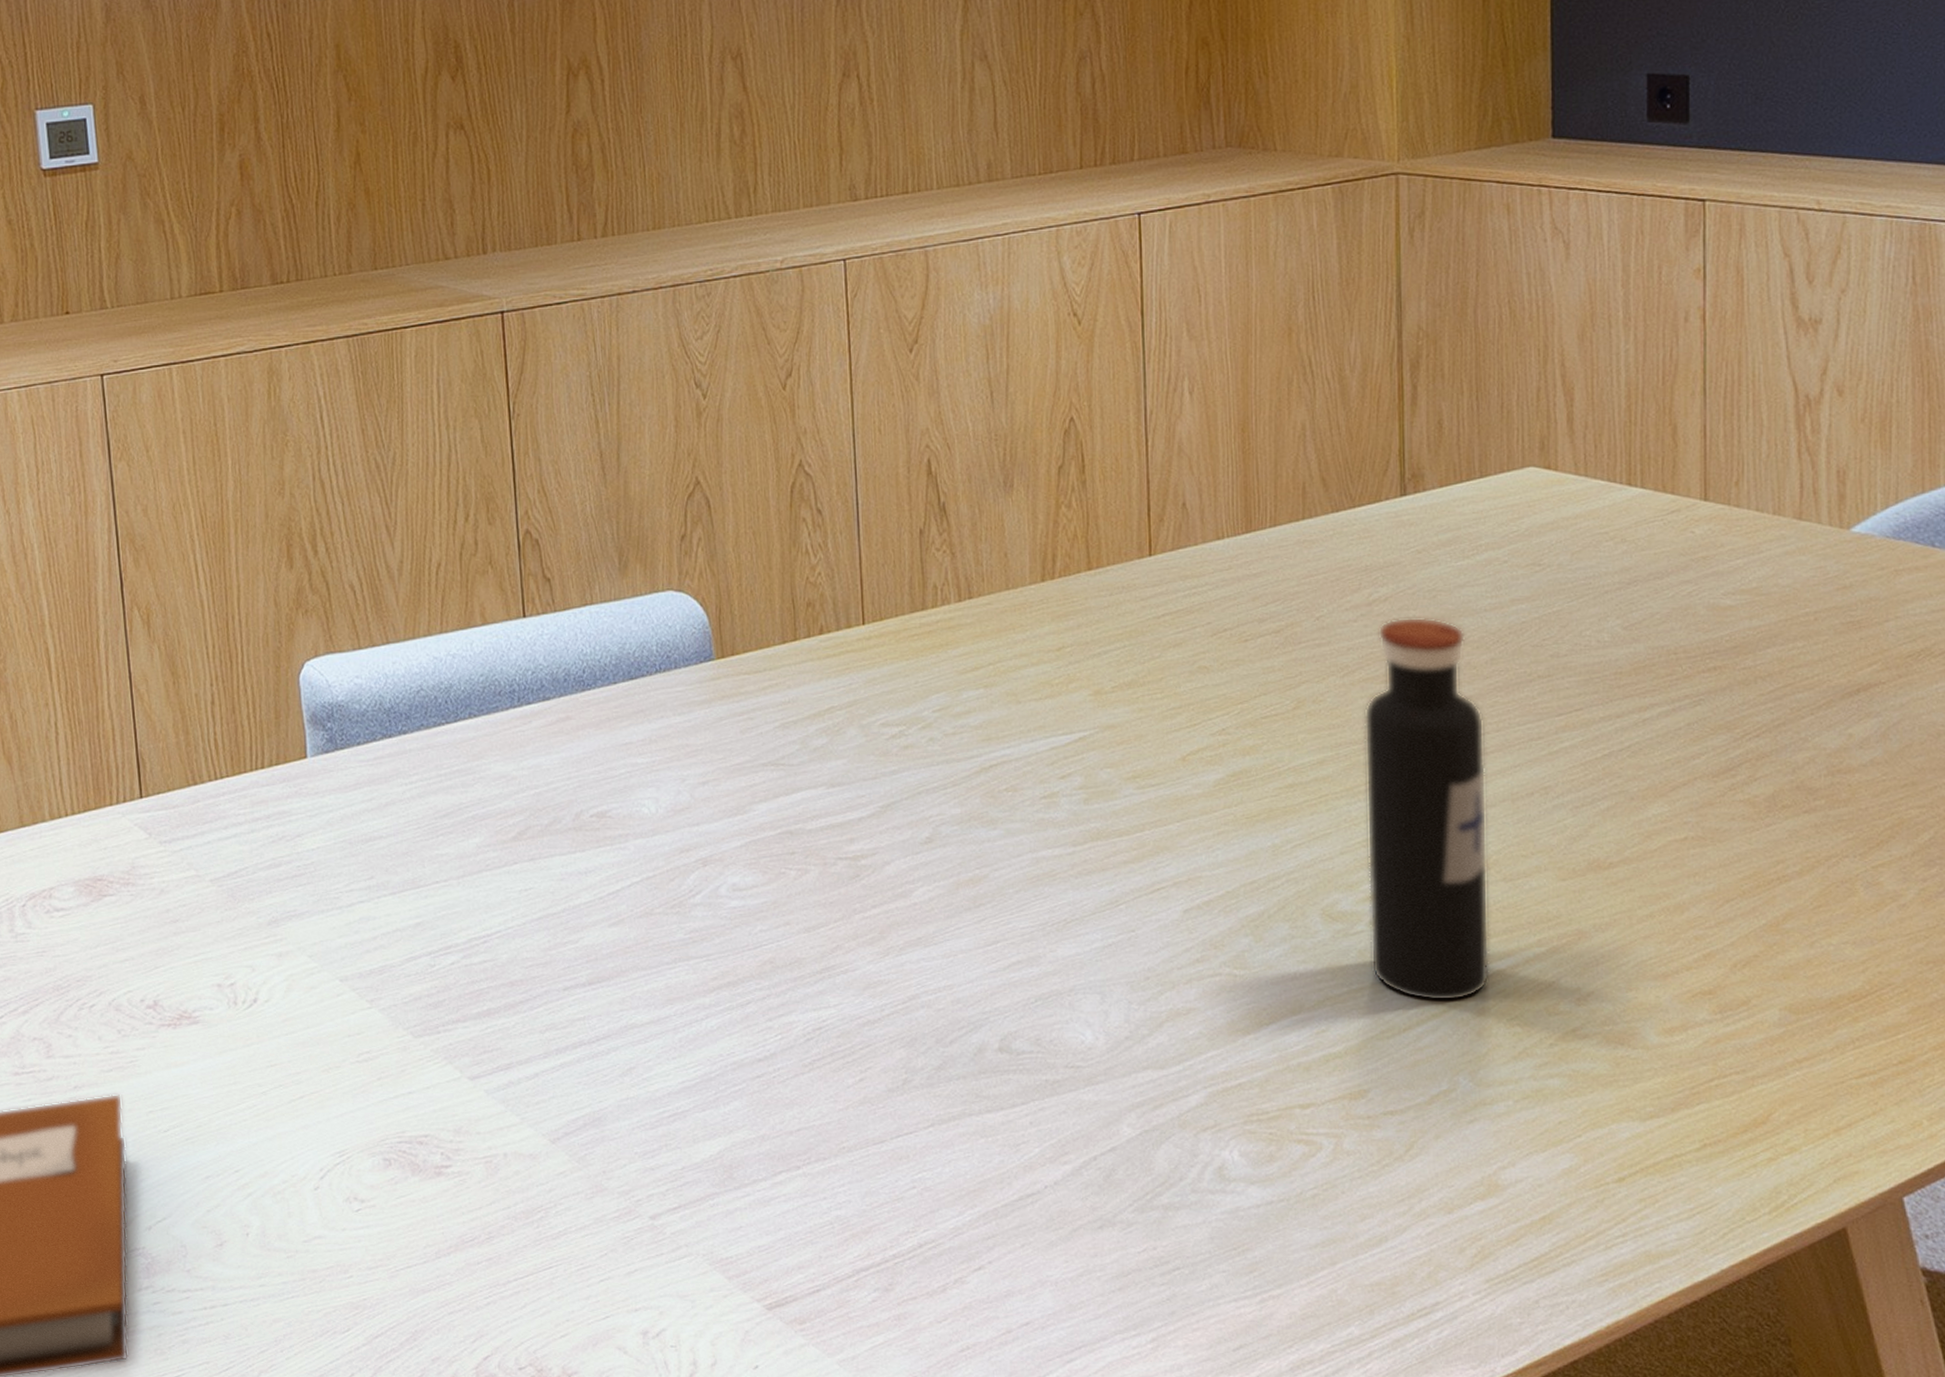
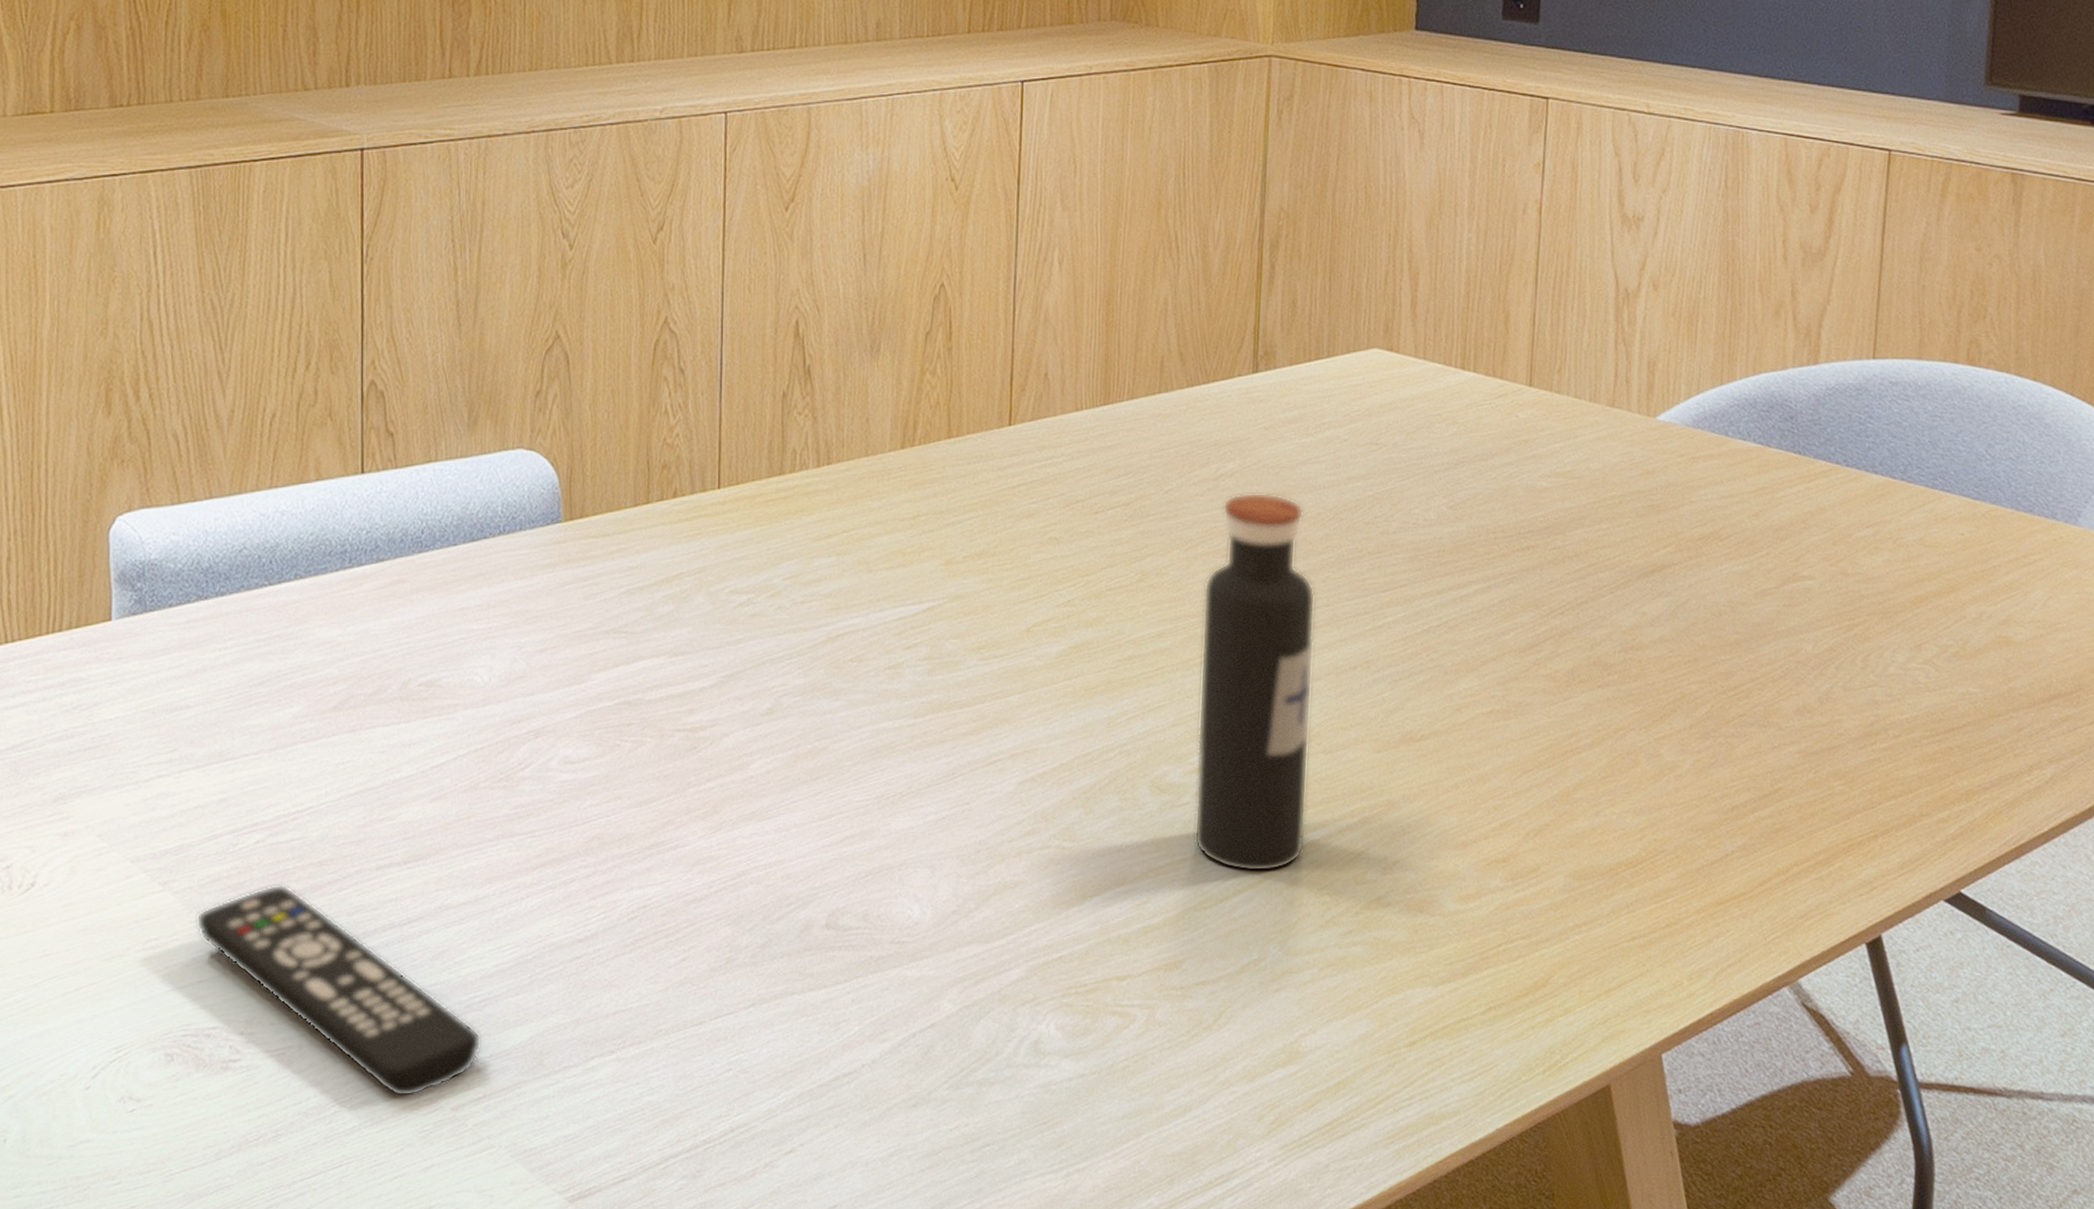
remote control: none [402,1003,674,1205] -> present [196,884,481,1097]

